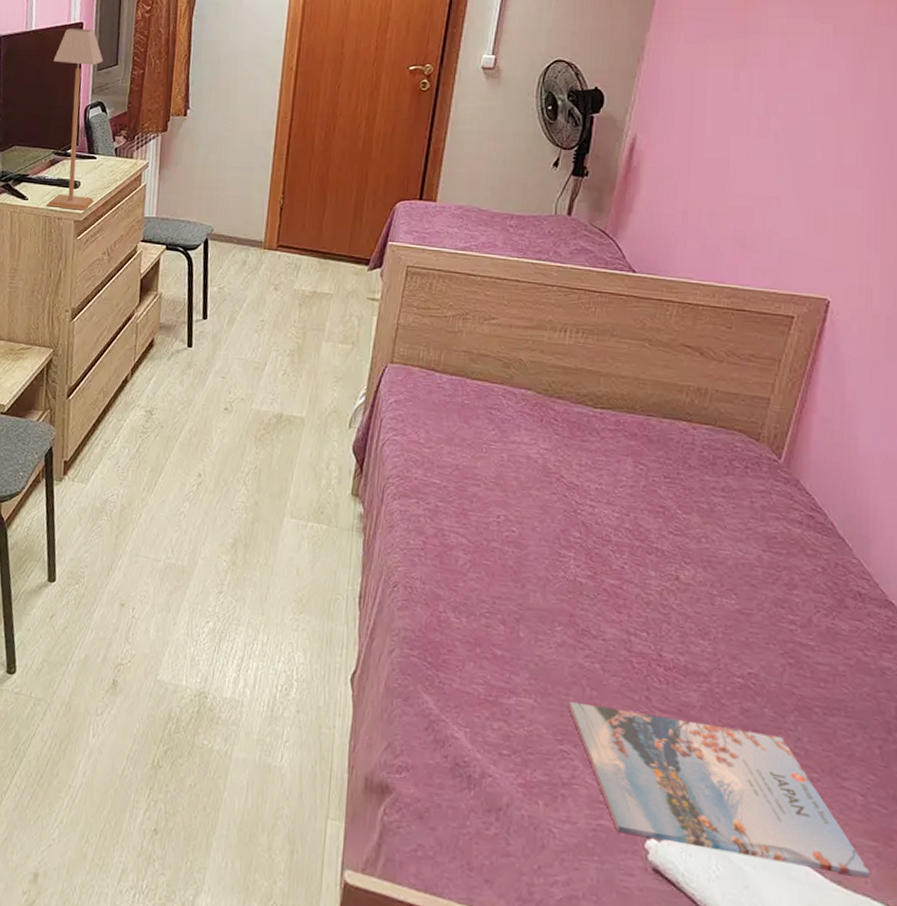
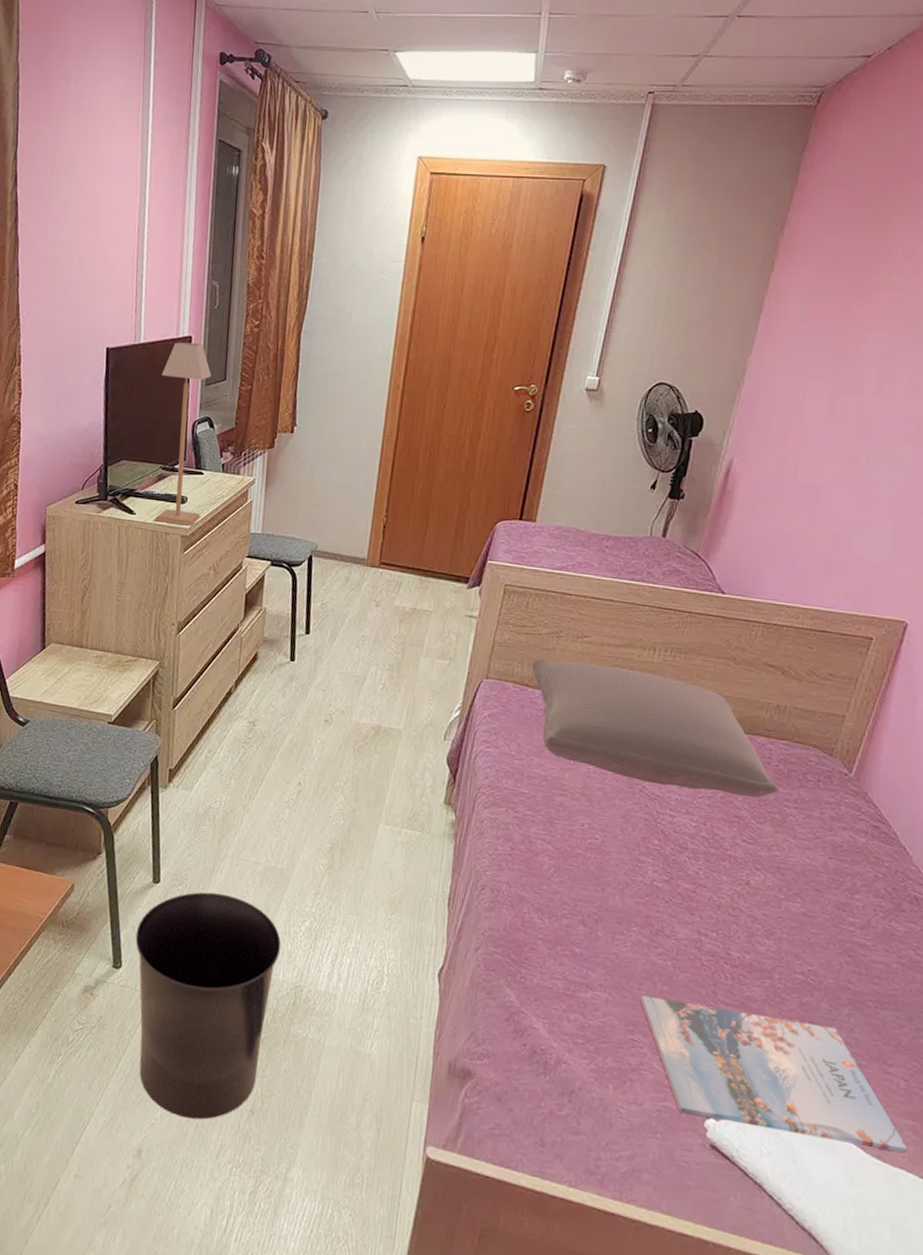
waste bin: none [30,591,184,840] -> present [135,892,282,1120]
pillow: none [438,342,705,487] -> present [532,659,779,798]

